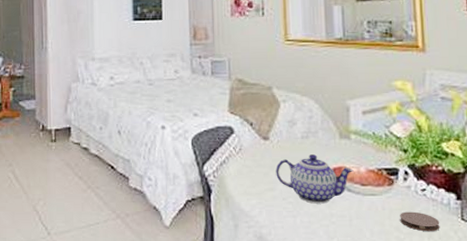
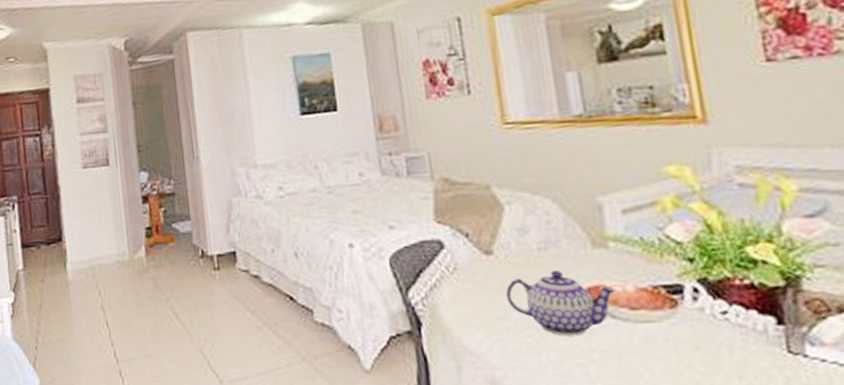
coaster: present [400,211,440,232] -> none [691,342,756,371]

